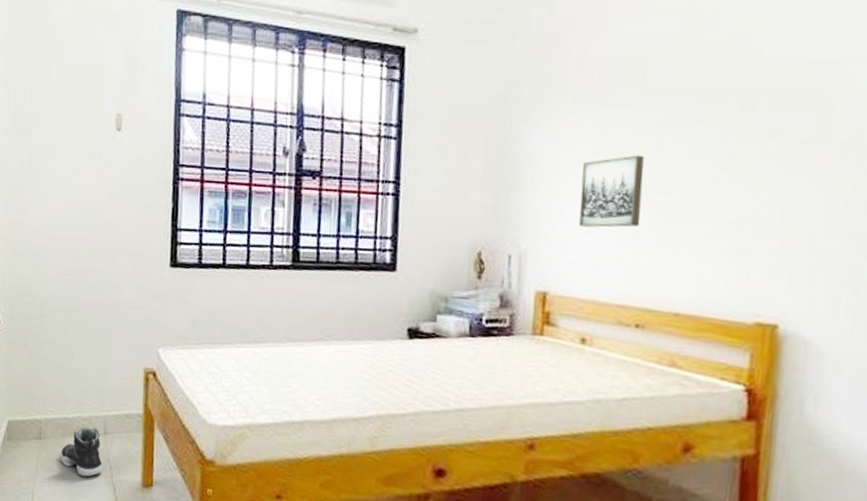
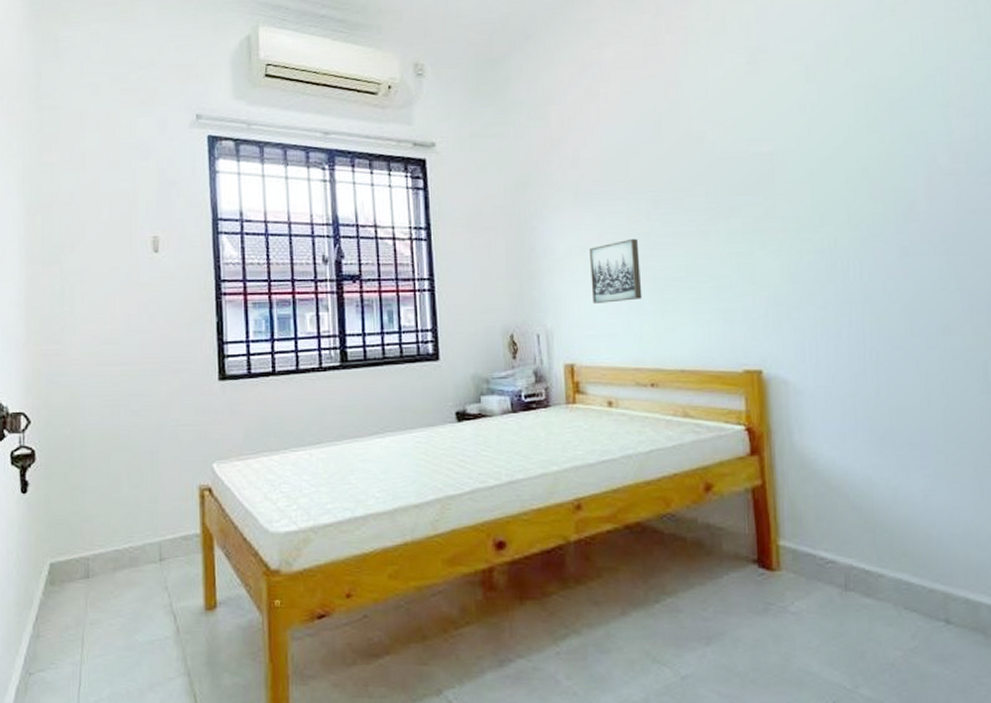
sneaker: present [60,427,103,477] -> none [112,556,160,610]

